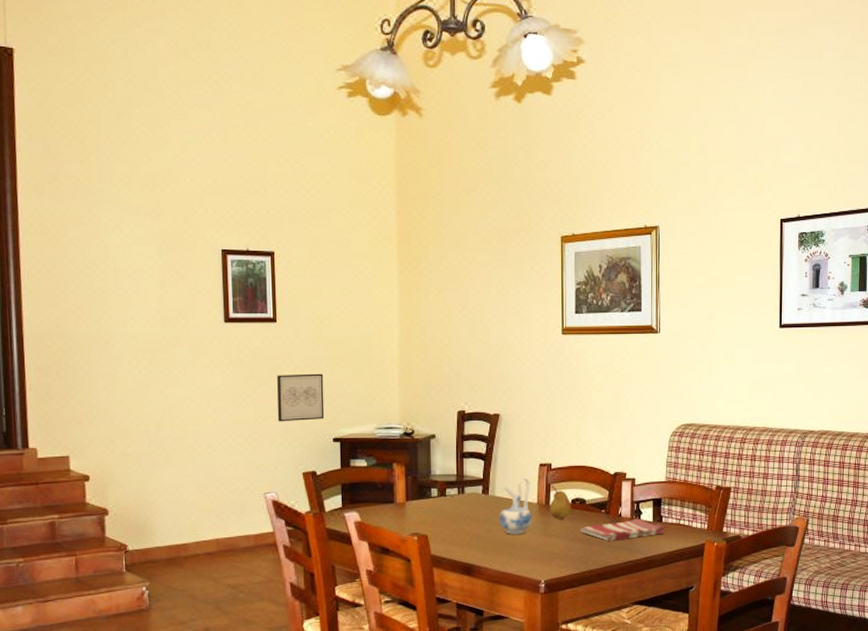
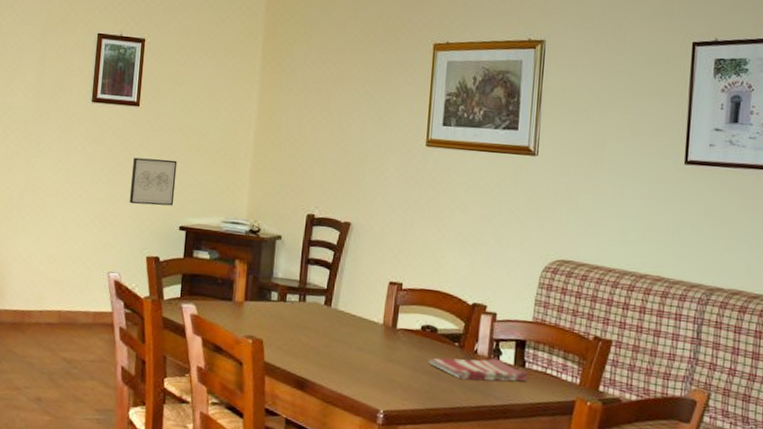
ceramic pitcher: present [499,477,533,535] -> none [339,294,377,356]
fruit: present [549,485,571,519] -> none [395,306,421,346]

